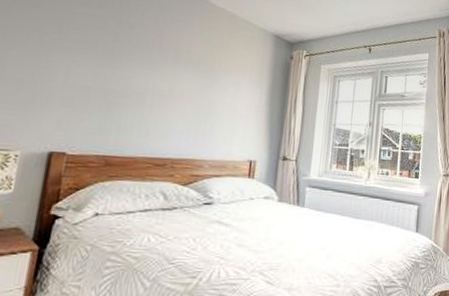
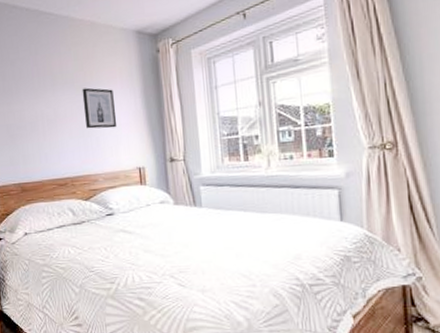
wall art: none [203,72,240,118] -> present [82,87,117,129]

